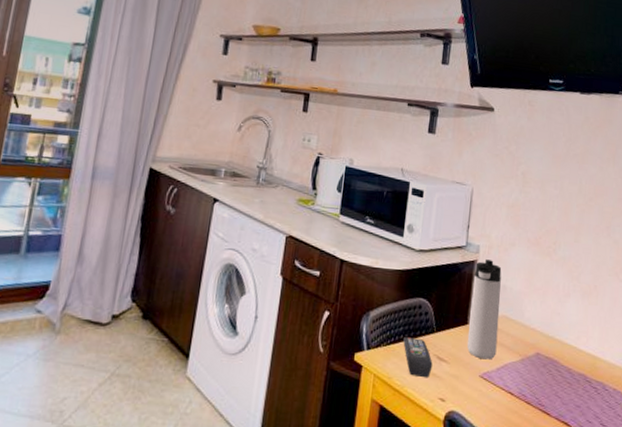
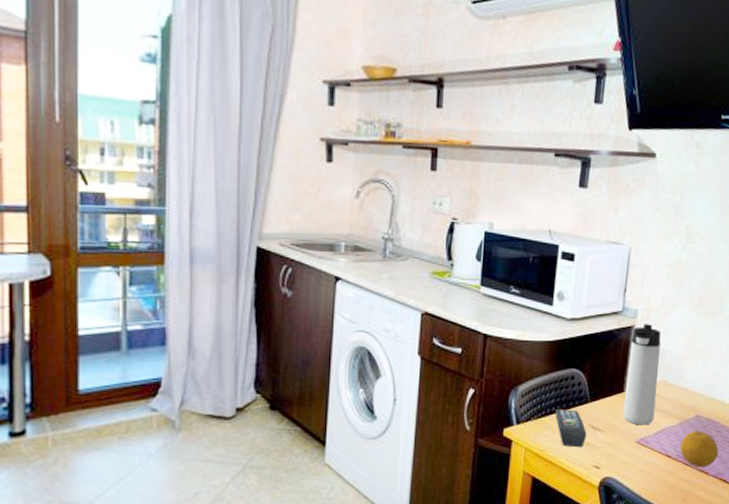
fruit: none [522,368,560,408] -> present [680,431,719,468]

